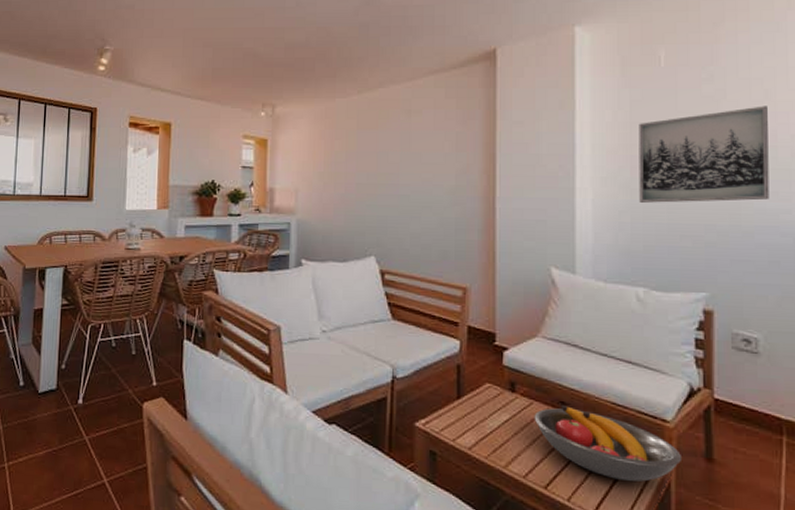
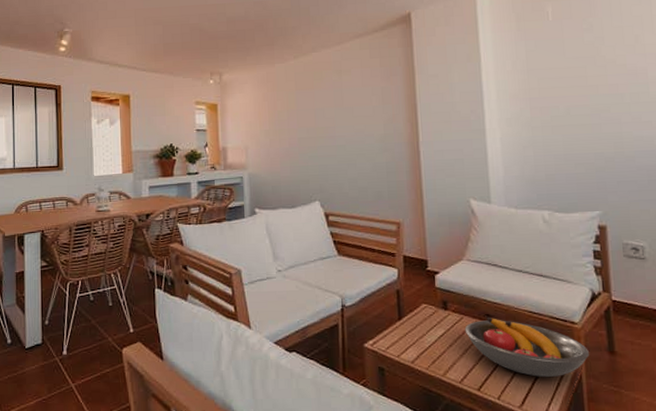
wall art: present [639,106,770,203] -> none [534,49,645,138]

